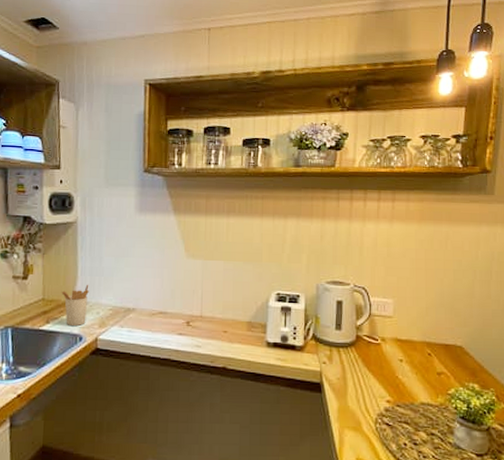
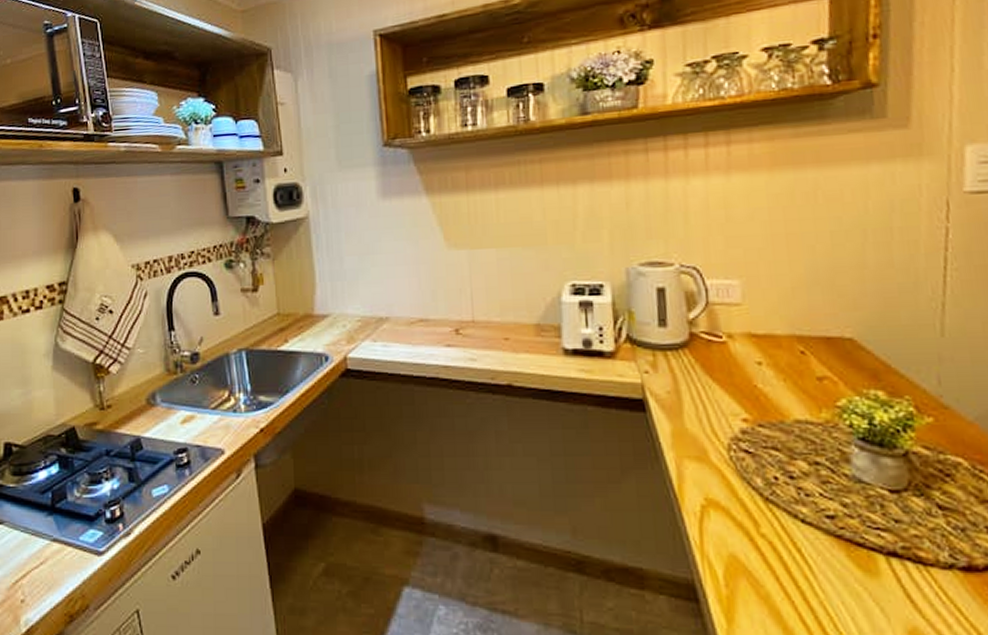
utensil holder: present [61,284,89,326] -> none [298,291,331,343]

